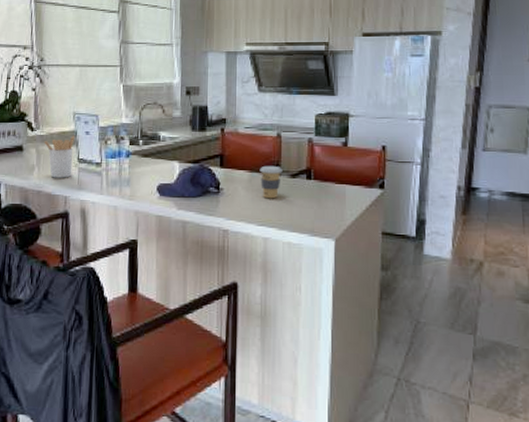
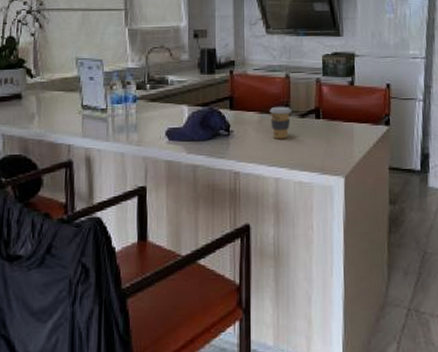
utensil holder: present [44,135,74,178] -> none [45,81,78,126]

